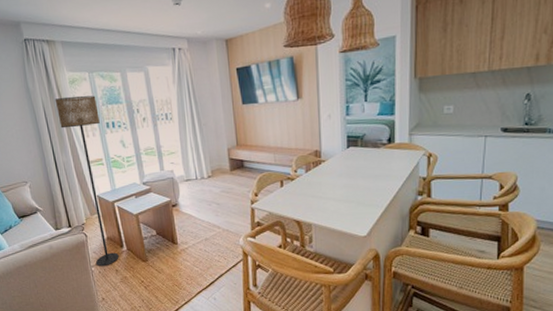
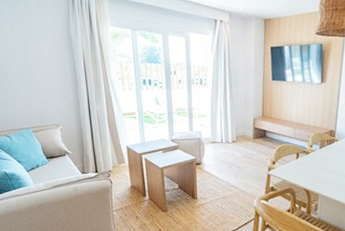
floor lamp: present [55,95,119,267] -> none [95,49,141,212]

